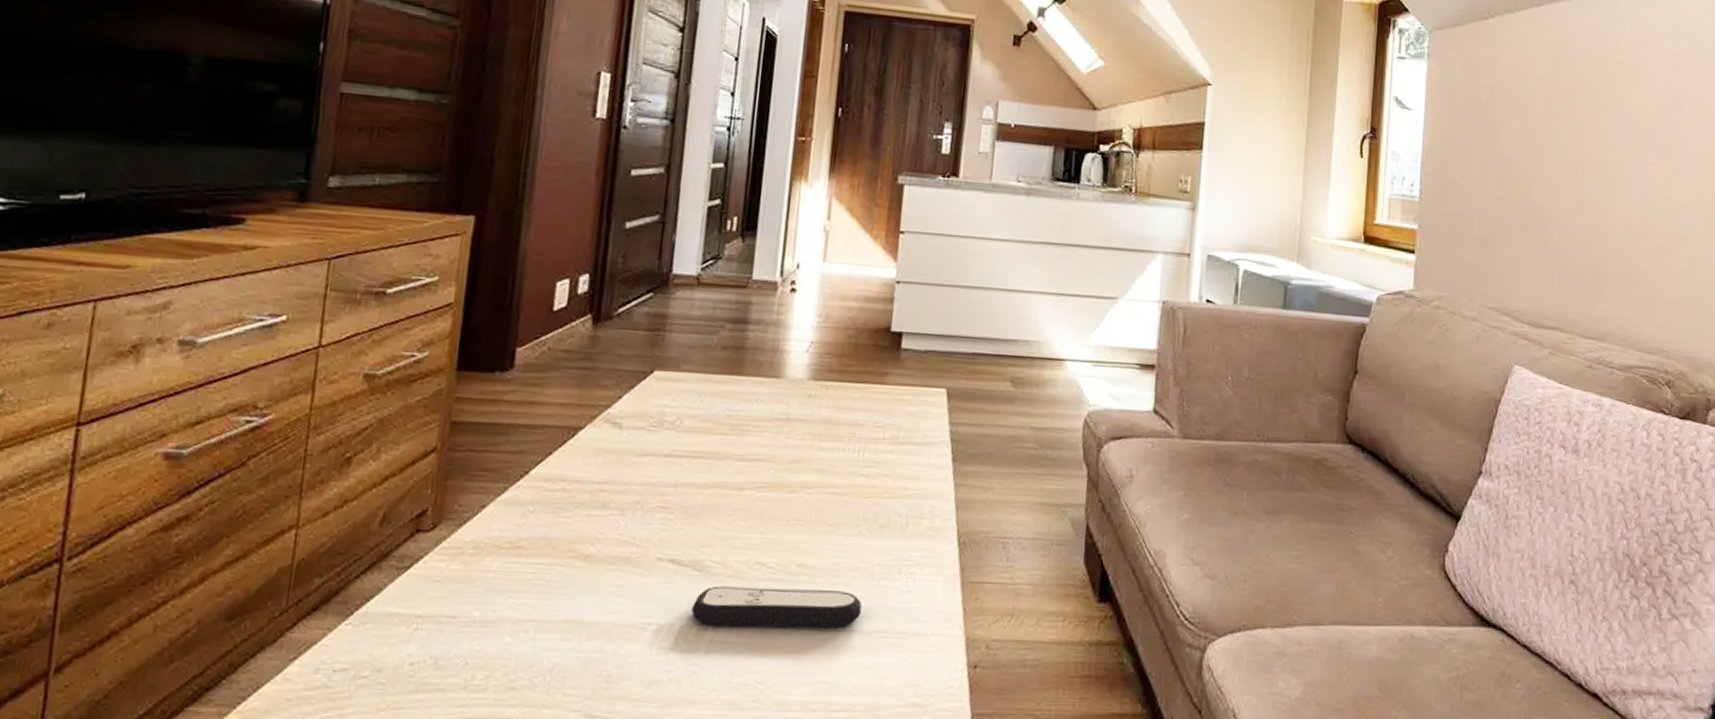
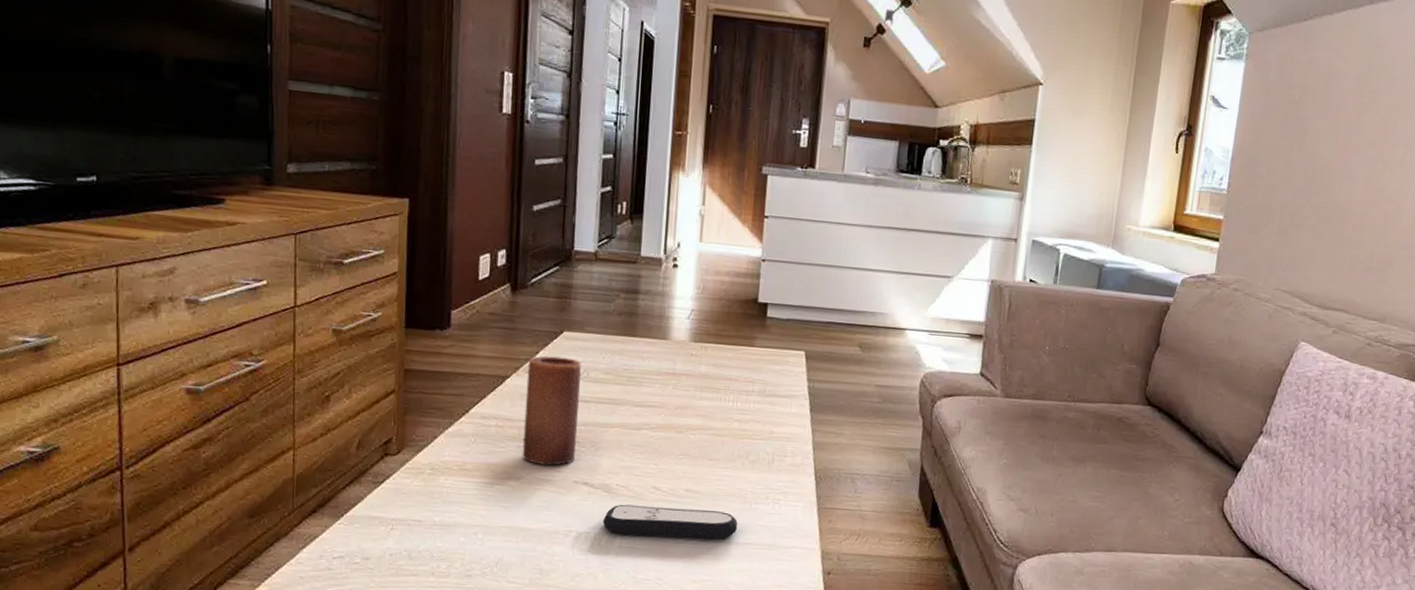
candle: none [593,401,674,539] -> present [522,355,581,466]

